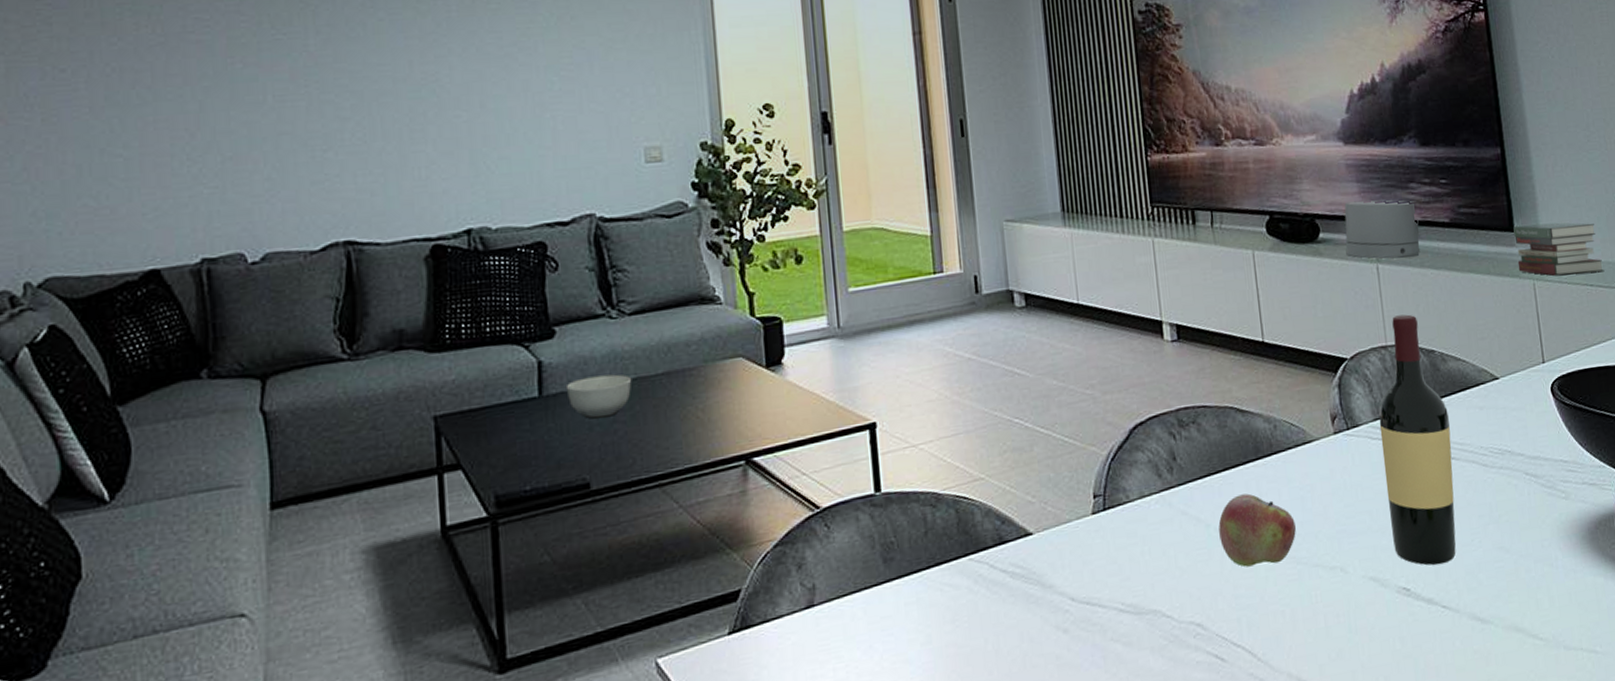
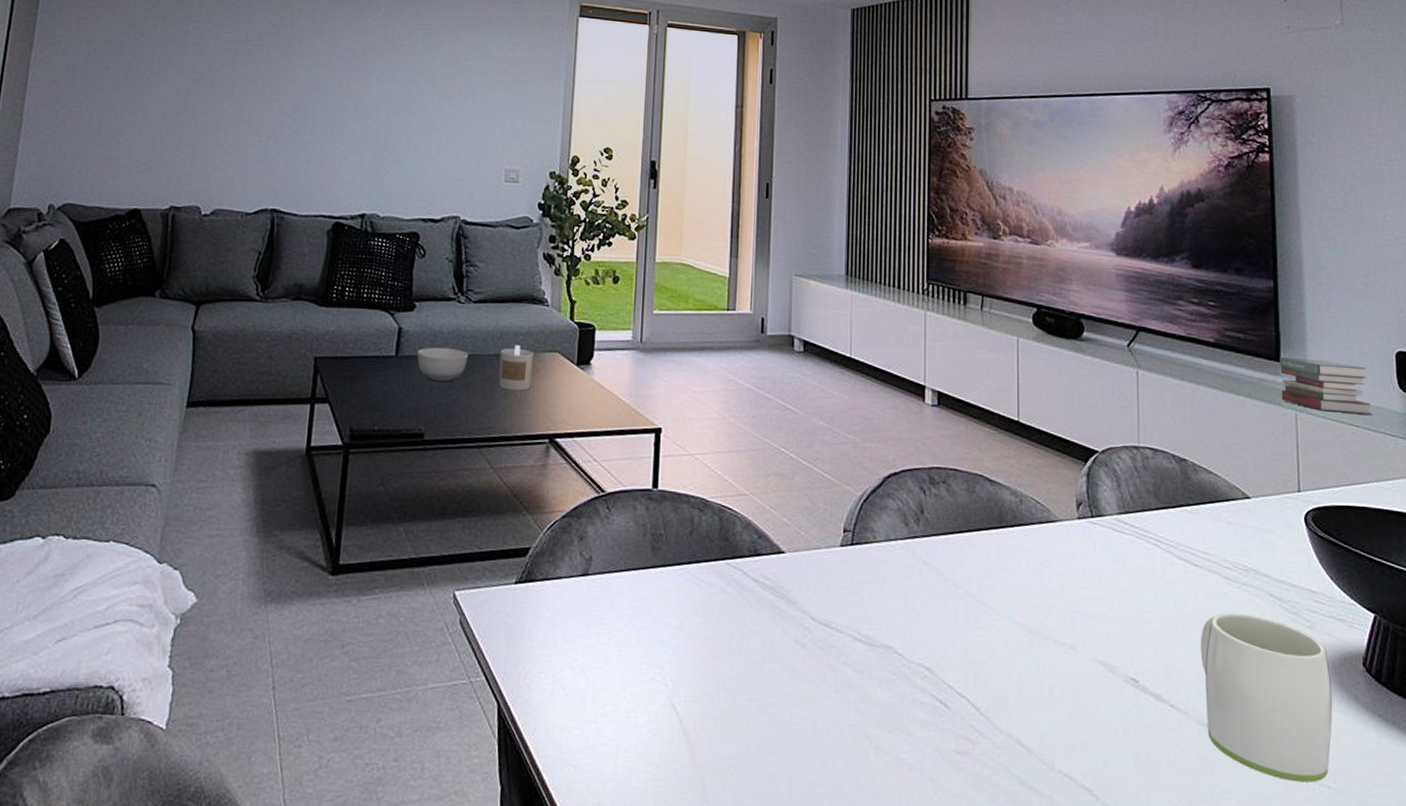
candle: none [670,357,715,413] -> present [498,345,535,391]
fruit: present [1218,493,1296,568] -> none [957,557,1030,628]
speaker: present [1344,200,1420,259] -> none [1108,308,1183,370]
wine bottle: present [1379,314,1457,566] -> none [1124,420,1196,665]
mug: none [1464,497,1595,655] -> present [1200,613,1333,783]

